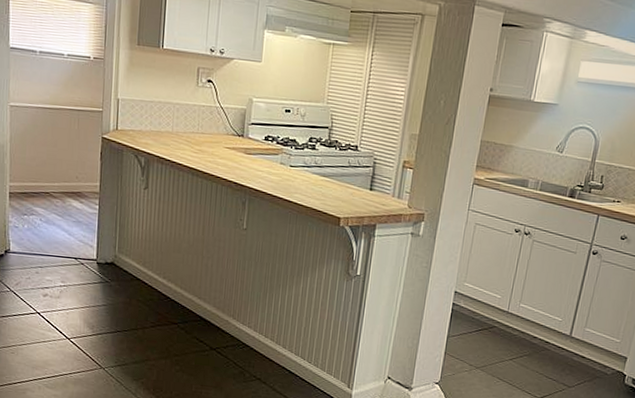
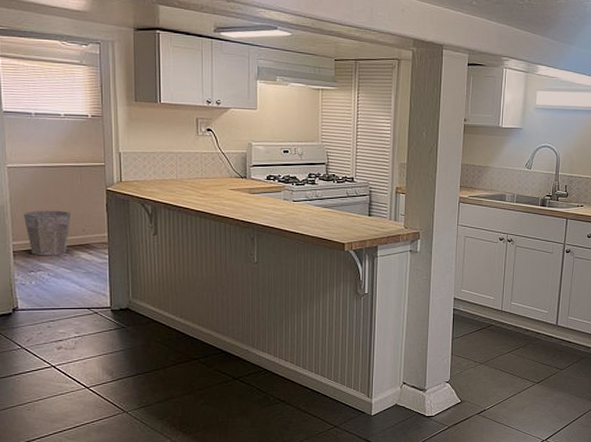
waste bin: none [21,152,67,201] -> present [23,210,72,256]

